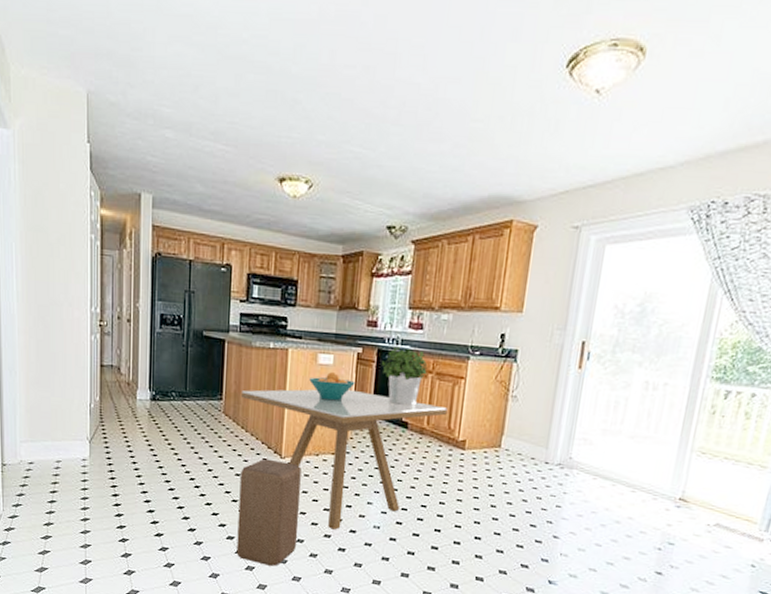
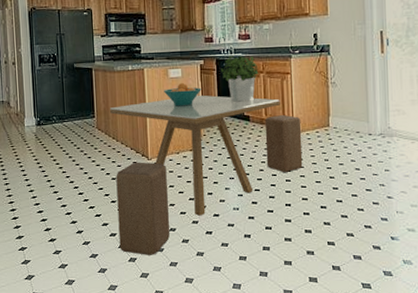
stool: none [419,425,469,494] -> present [265,114,303,173]

